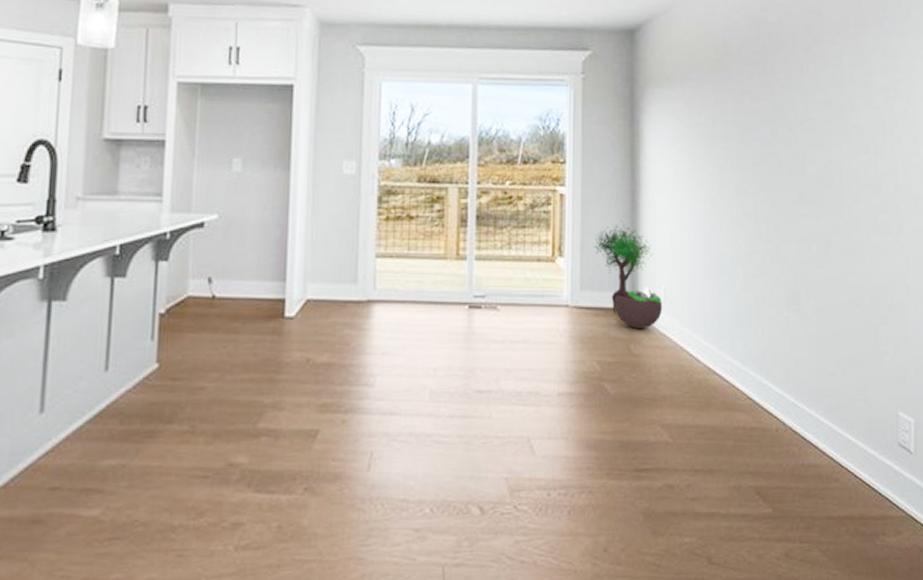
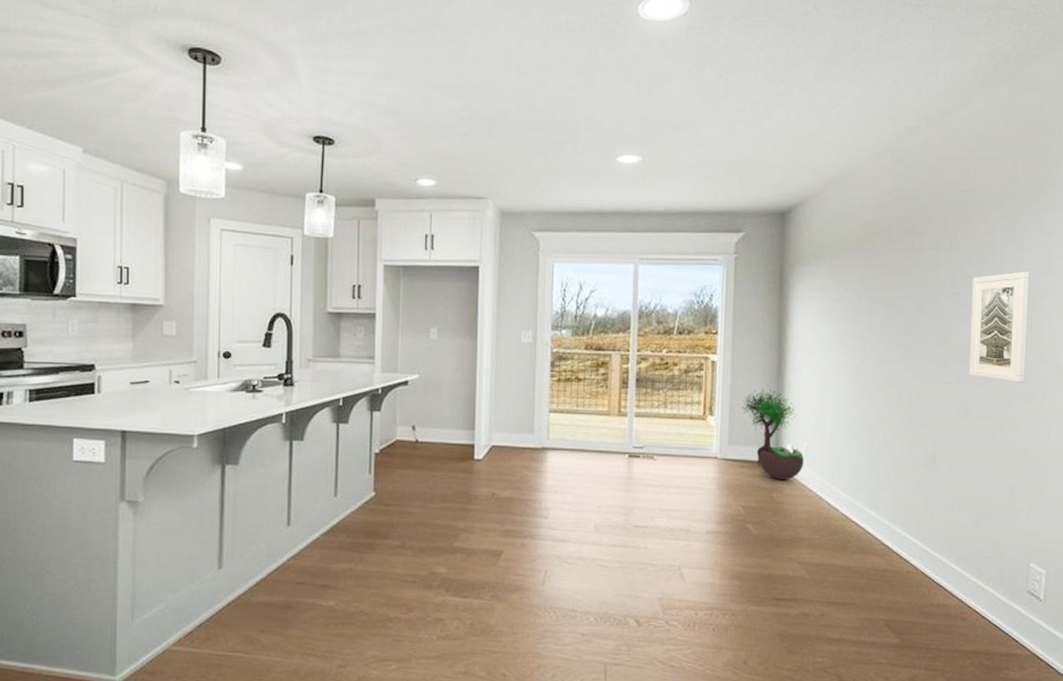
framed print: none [824,96,881,213] -> present [969,271,1030,382]

